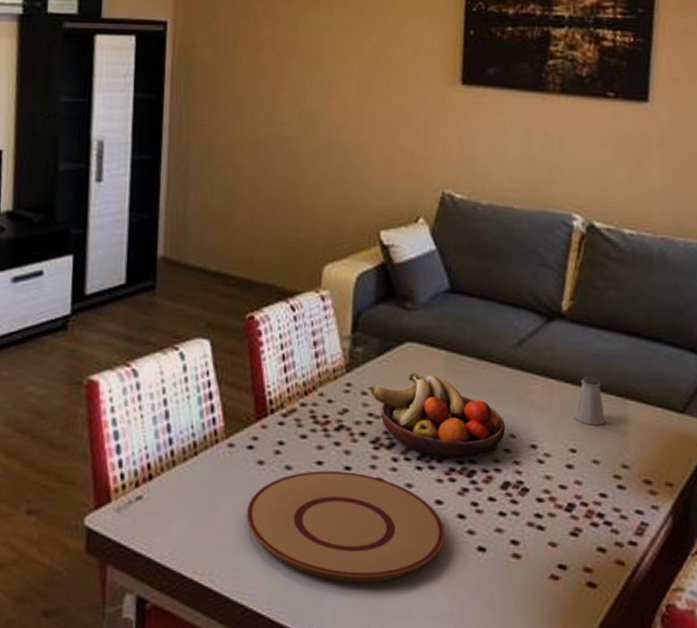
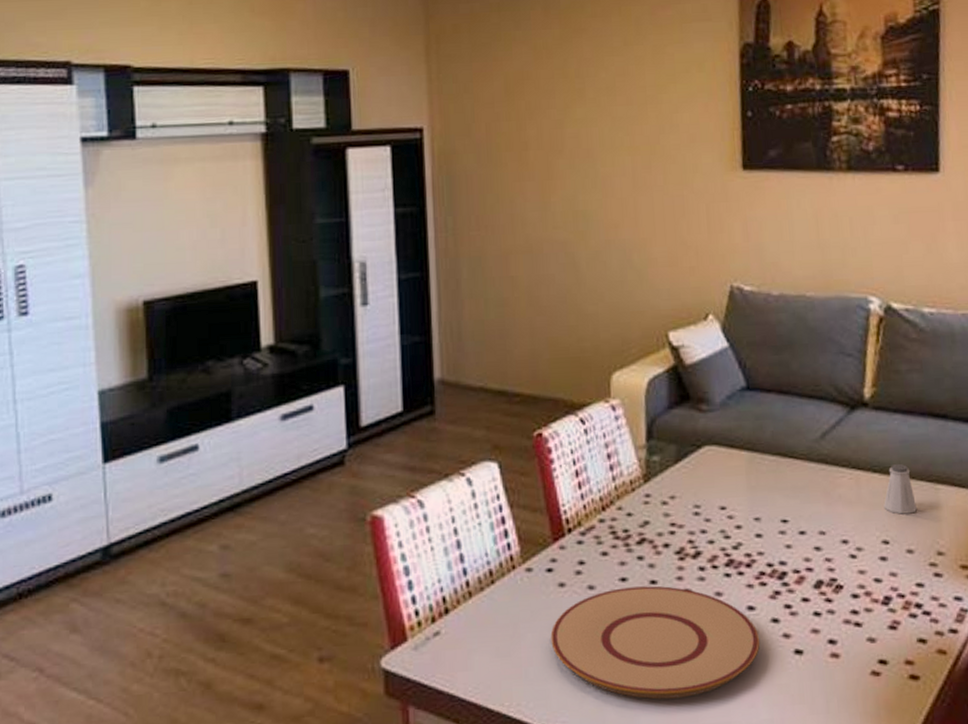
fruit bowl: present [370,373,506,458] -> none [671,477,815,563]

